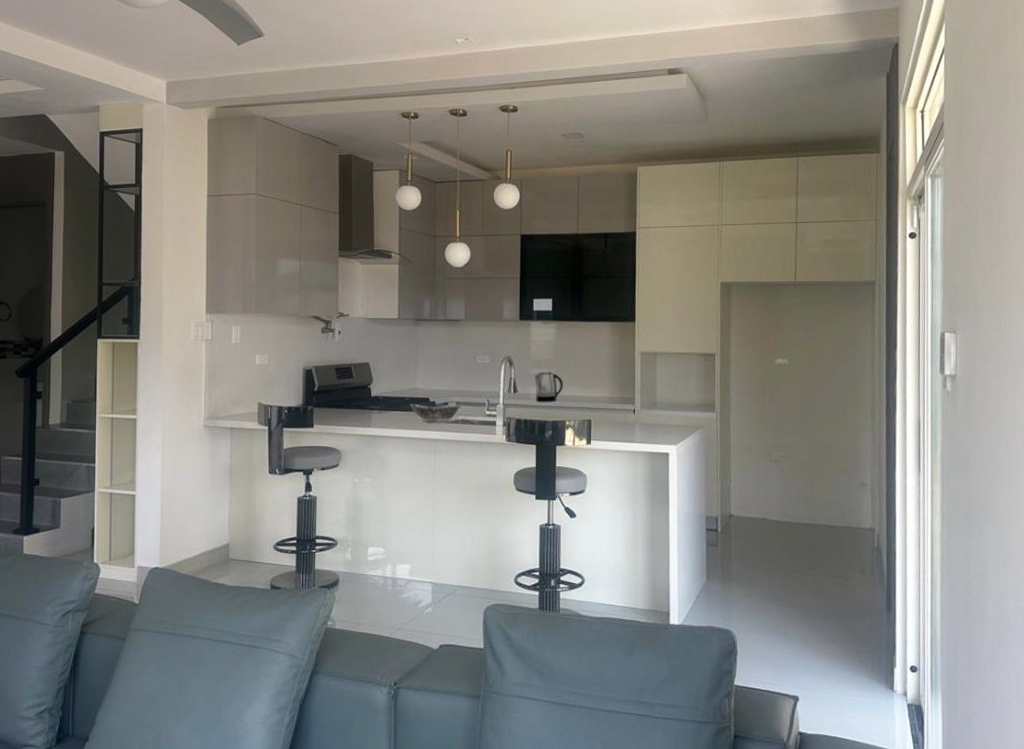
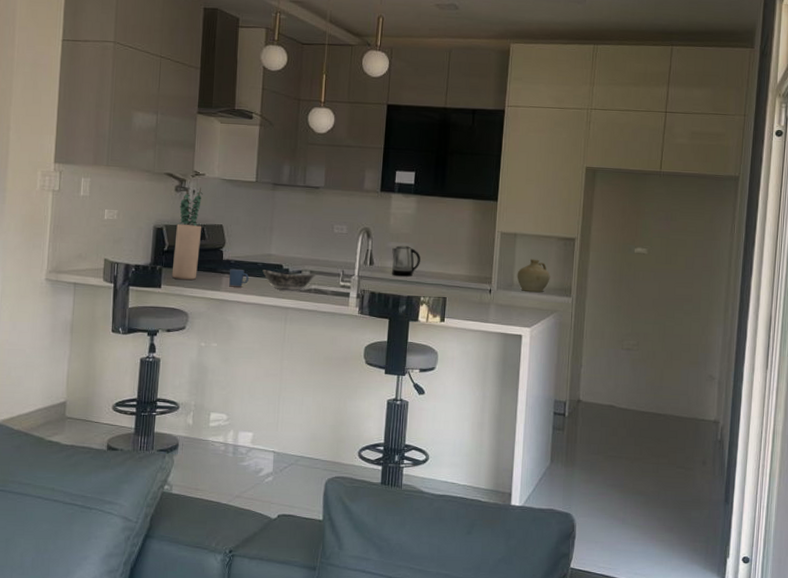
vase: none [323,328,350,419] -> present [171,188,203,281]
mug: none [378,404,397,423] -> present [229,268,249,287]
ceramic jug: none [659,376,693,410] -> present [517,259,550,293]

